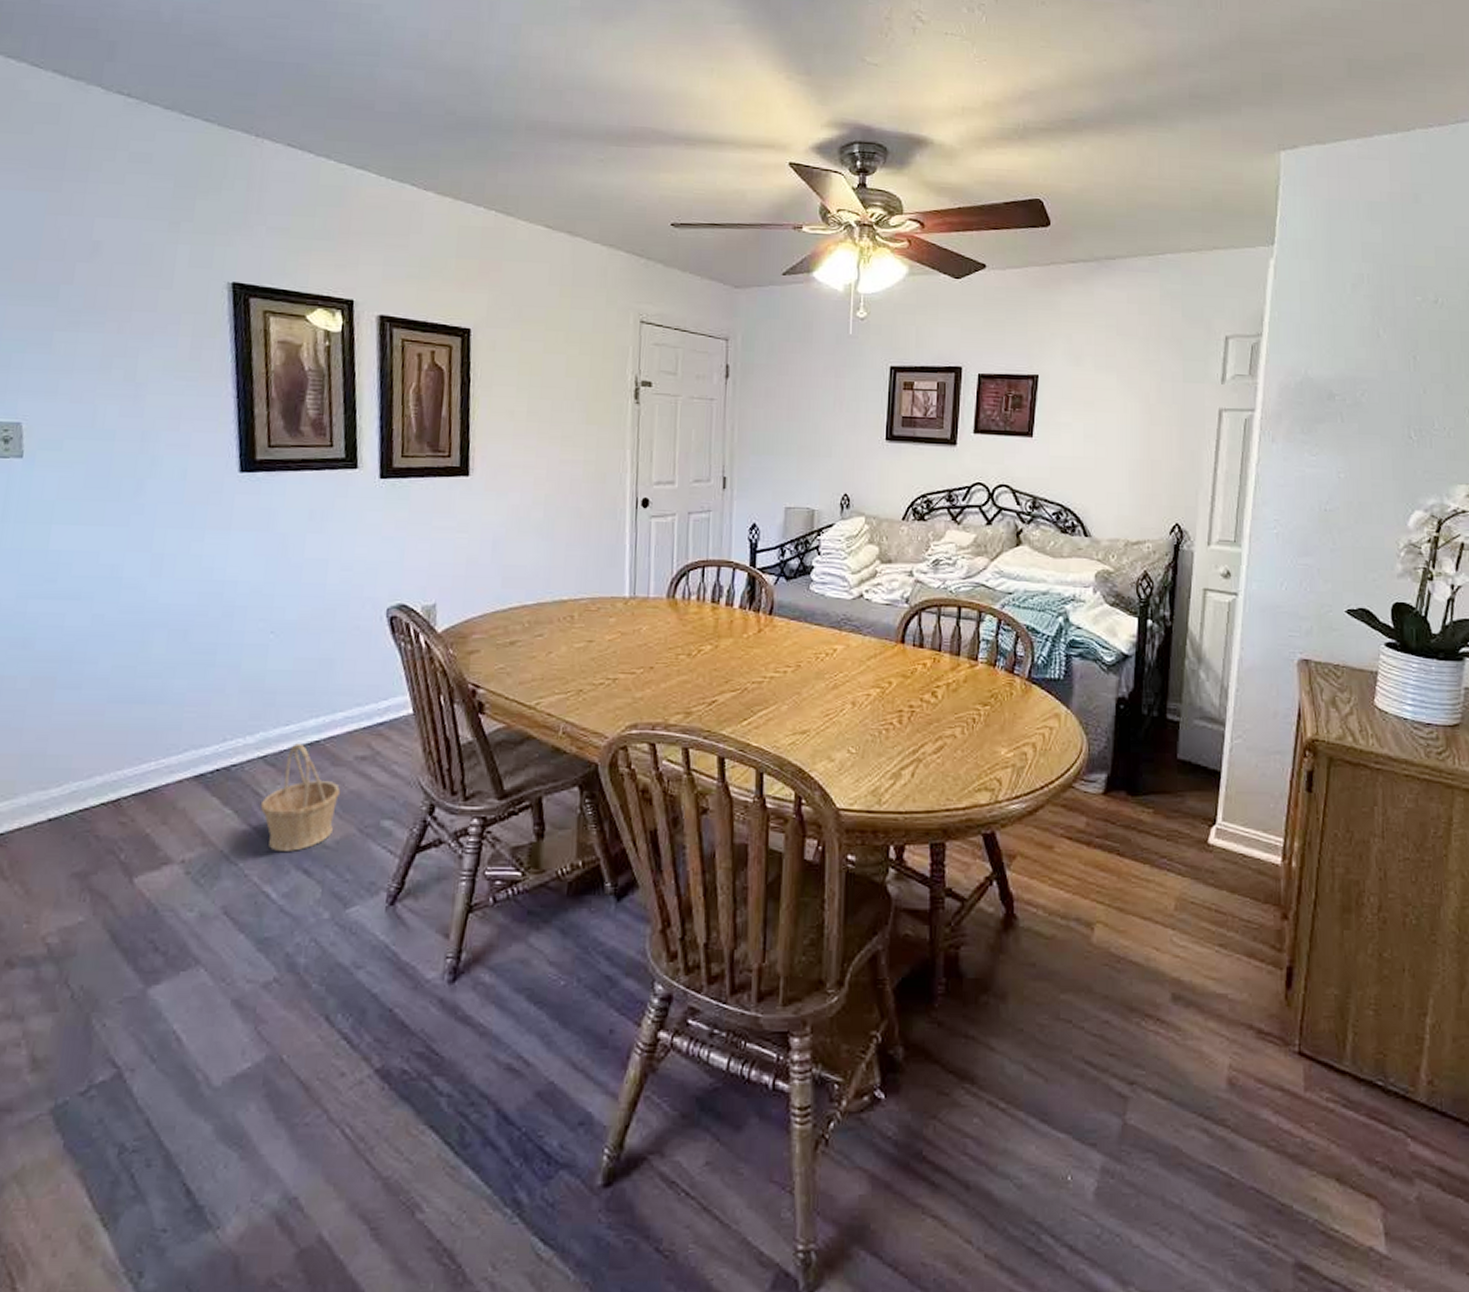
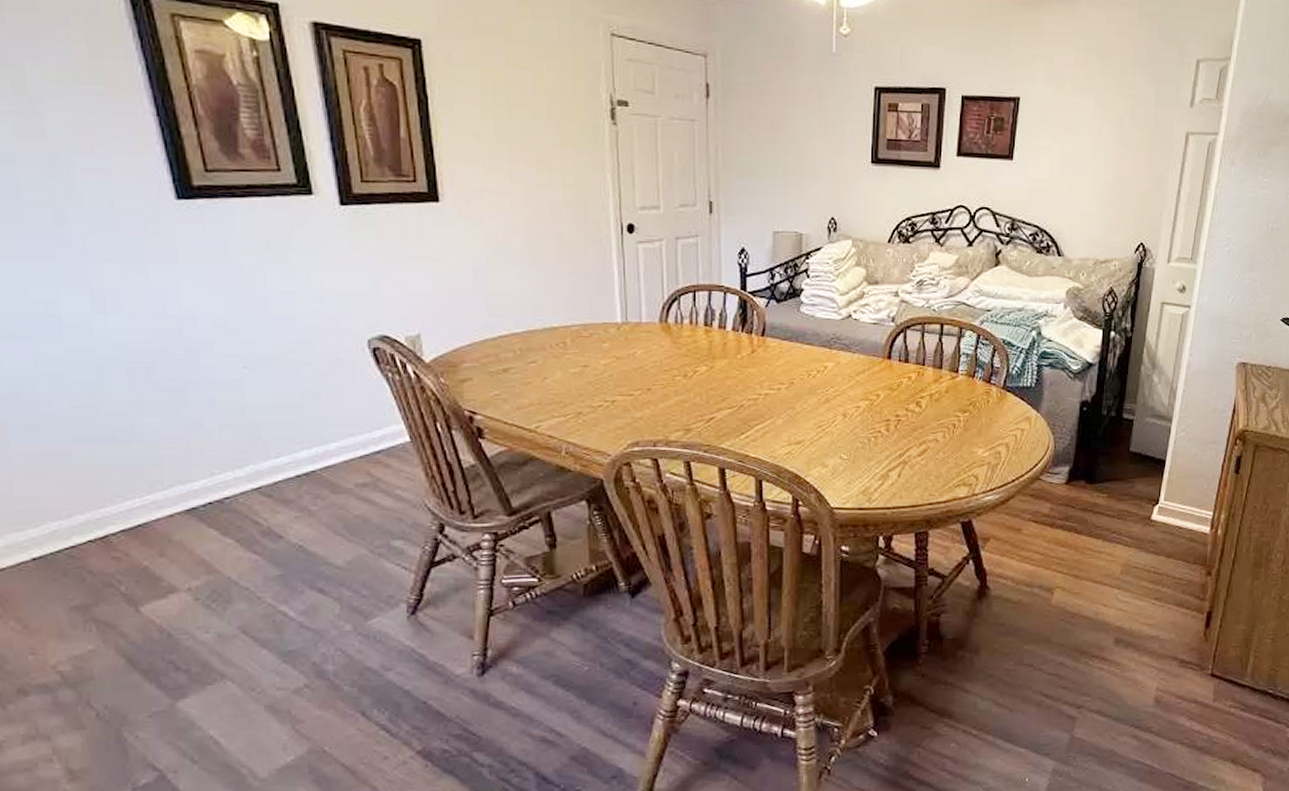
basket: present [260,743,341,851] -> none [262,474,346,574]

